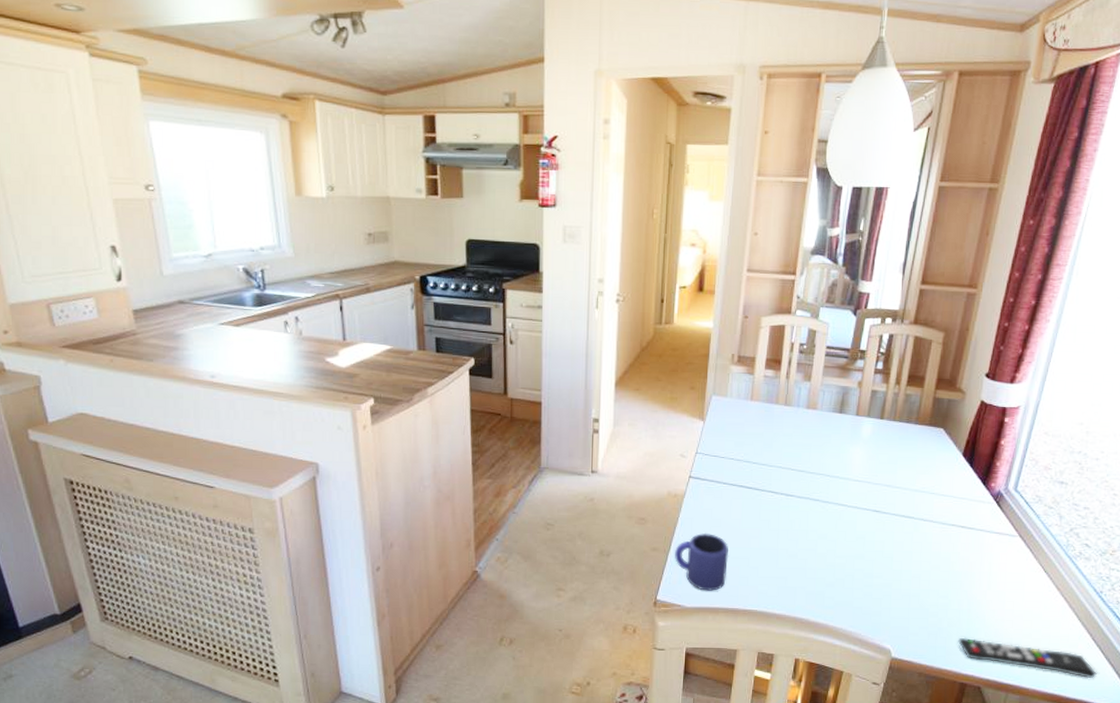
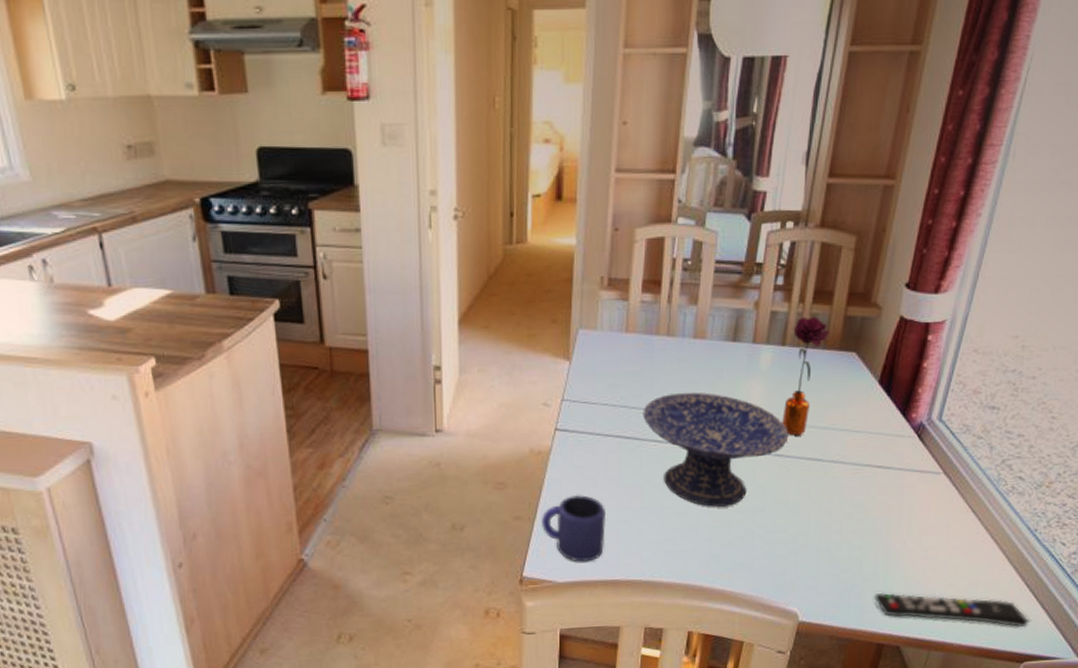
decorative bowl: none [762,453,885,552] -> present [643,392,789,507]
flower: none [880,396,921,496] -> present [782,316,830,436]

